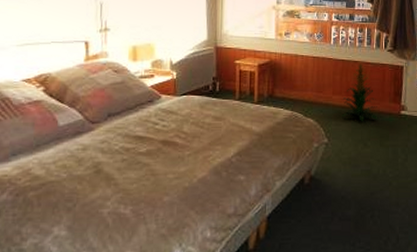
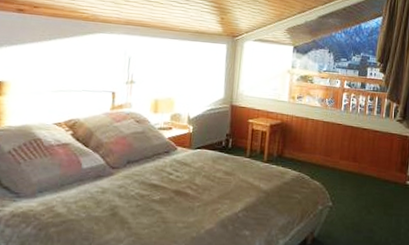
indoor plant: present [342,61,377,121] -> none [348,128,383,188]

